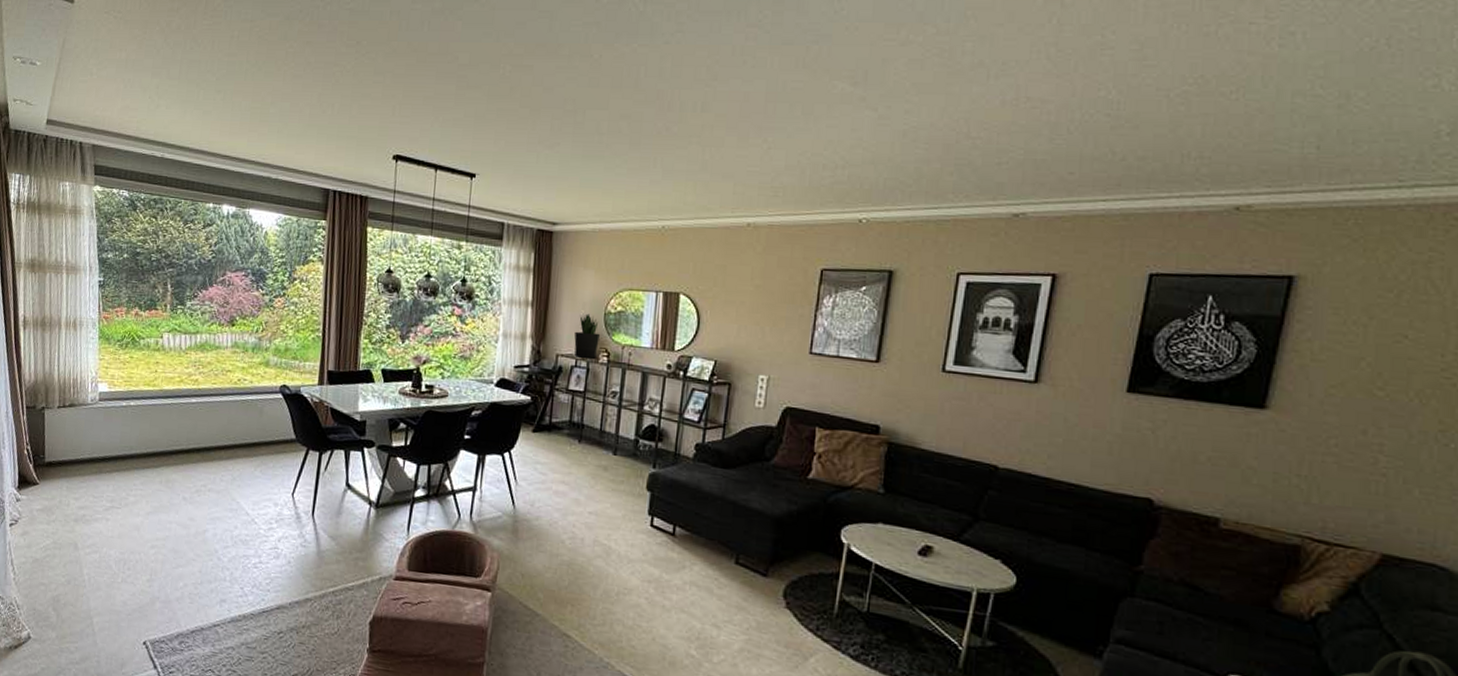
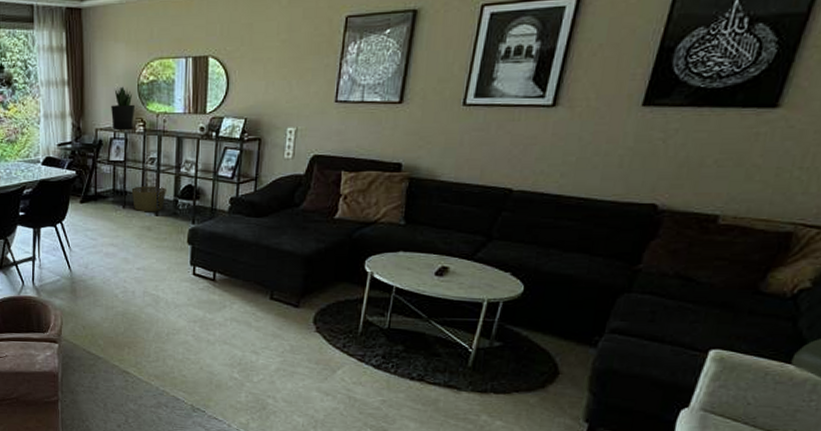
basket: none [589,420,627,451] -> present [131,186,166,212]

